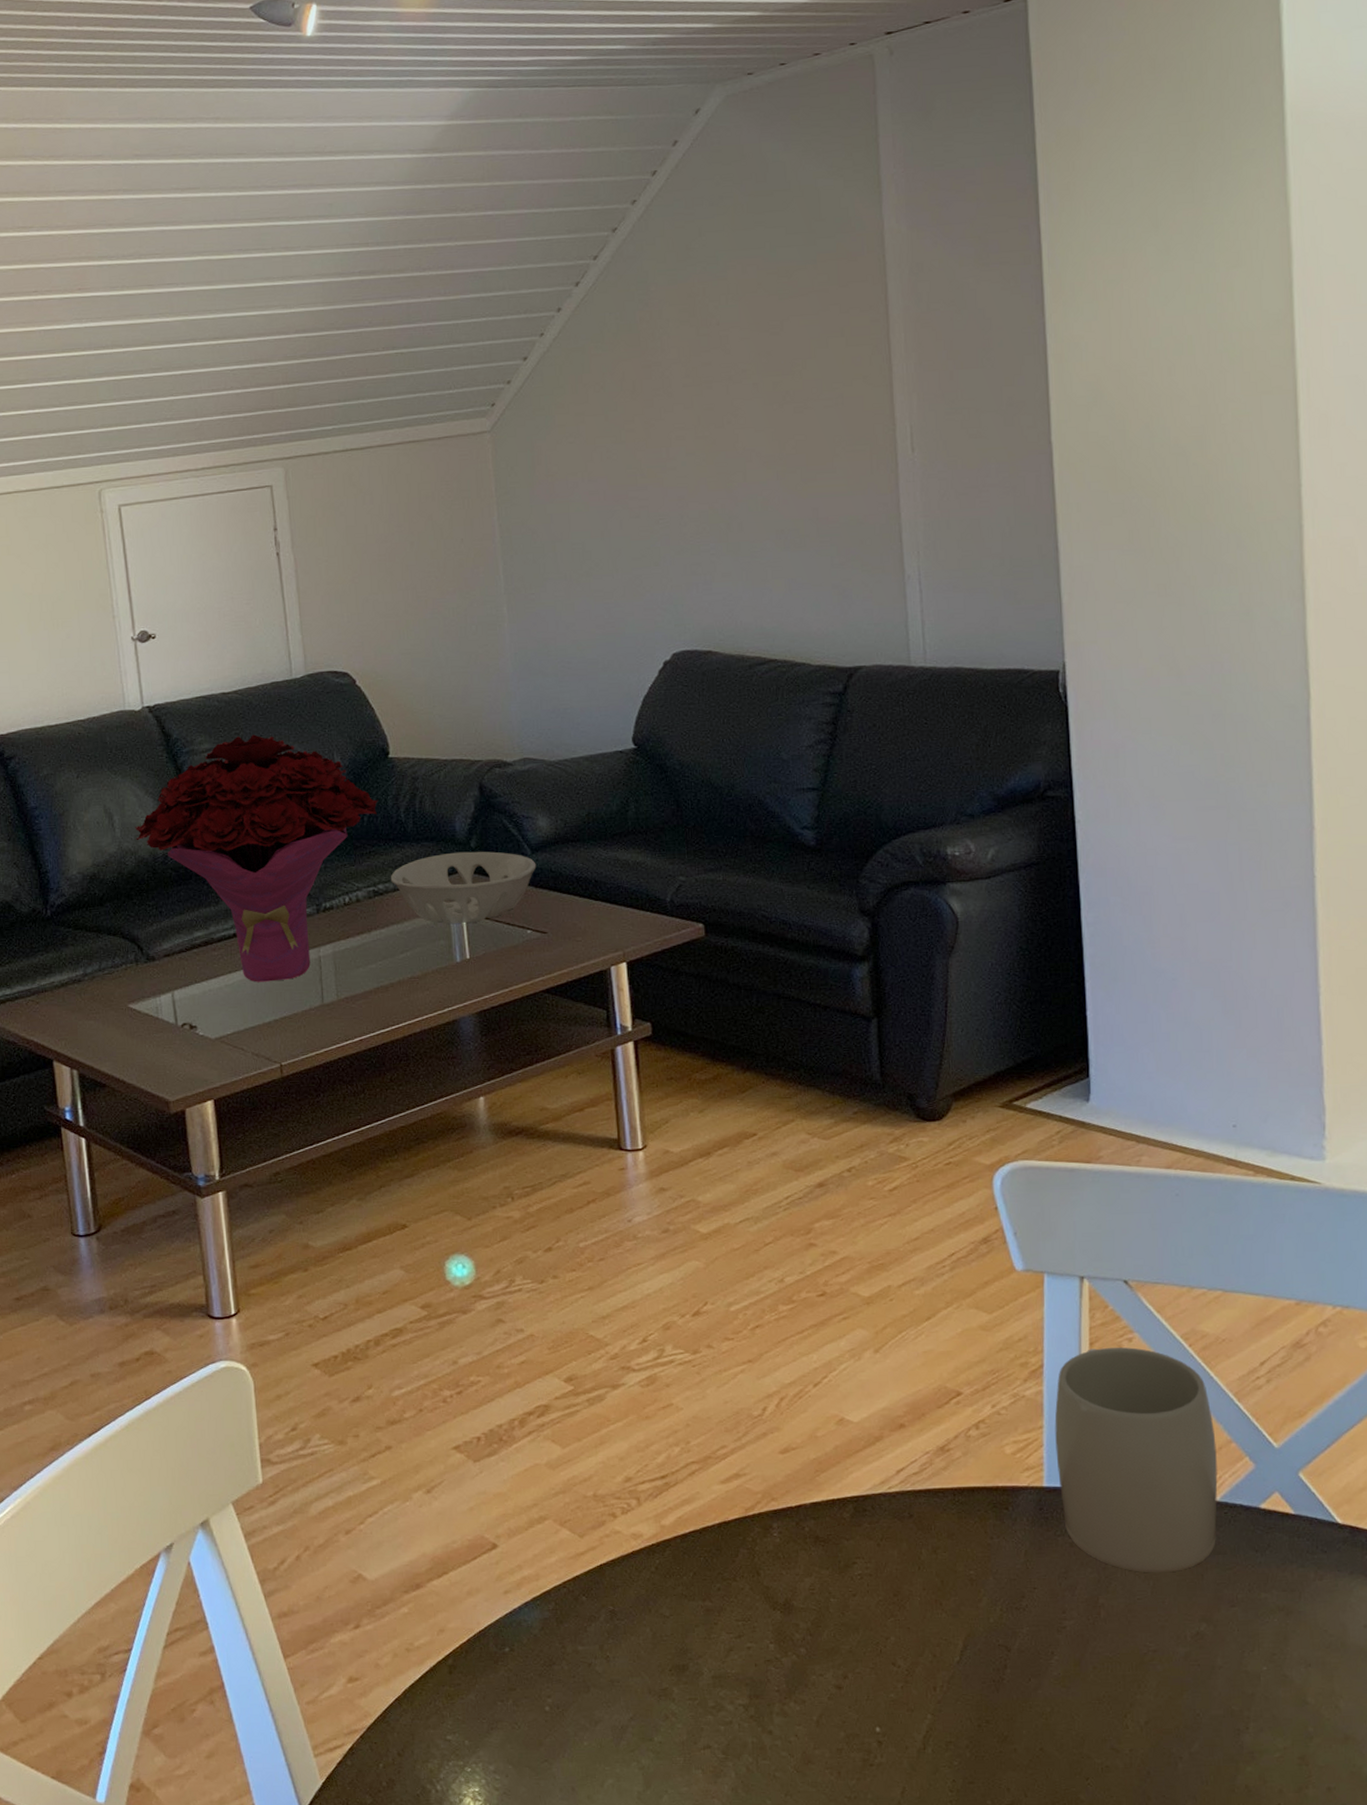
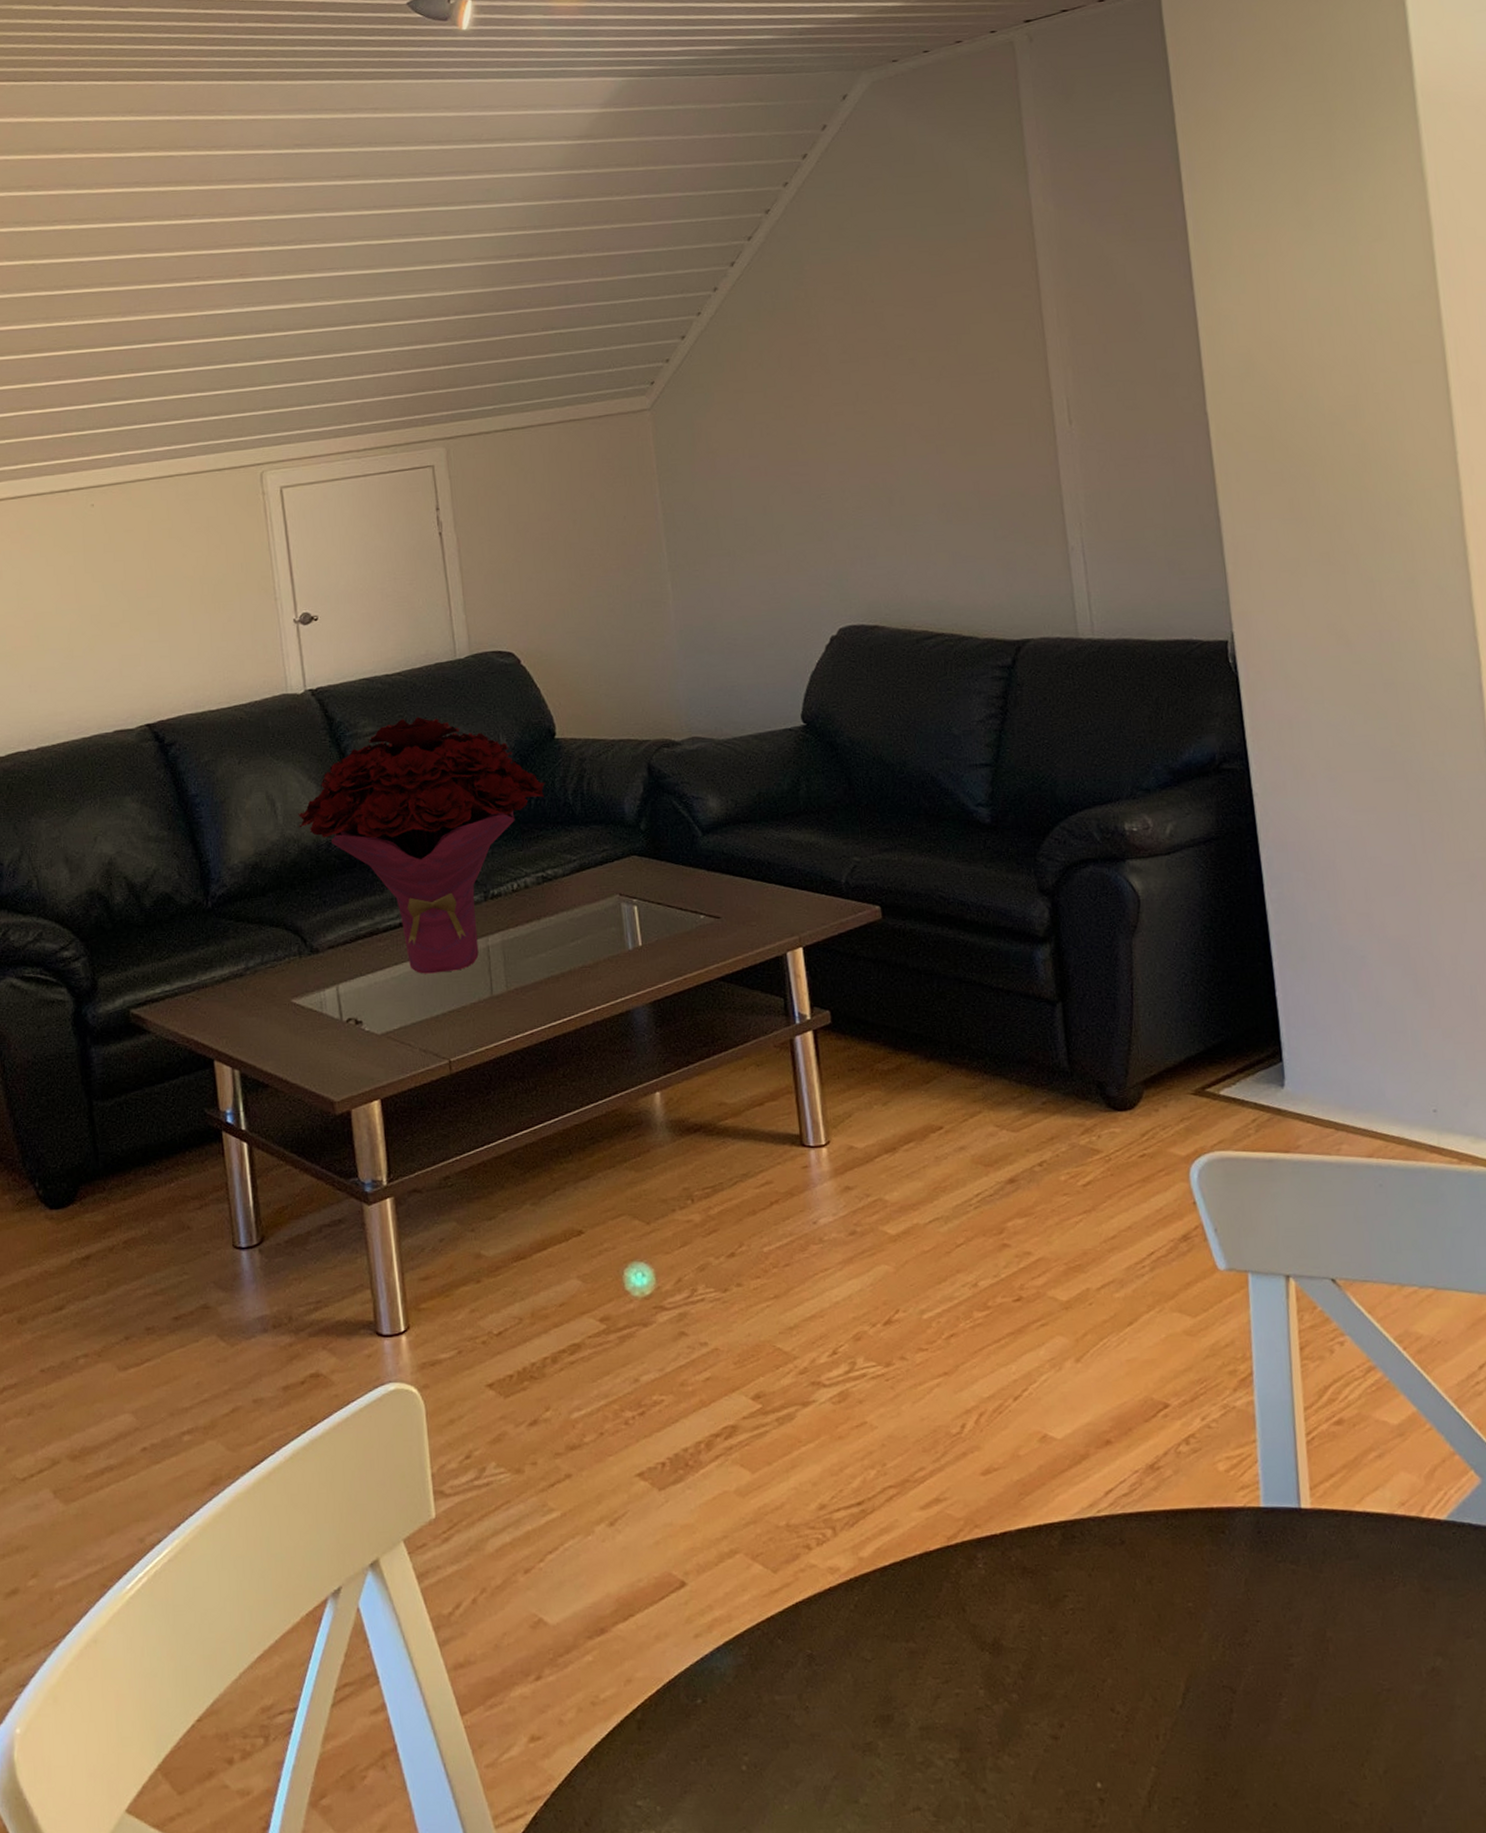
decorative bowl: present [390,851,537,925] -> none [559,833,708,911]
mug: present [1054,1347,1218,1573] -> none [1268,1351,1446,1602]

